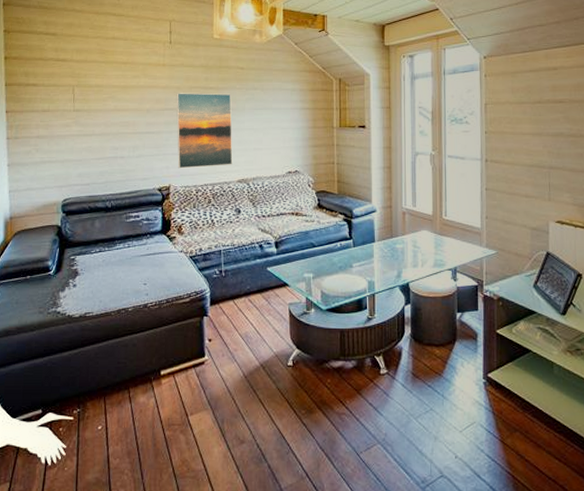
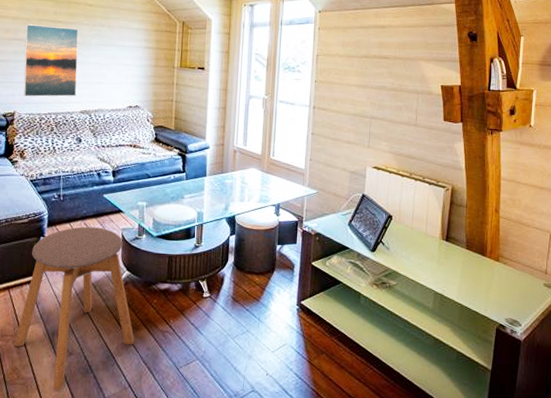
stool: none [182,303,309,483] -> present [14,226,134,390]

